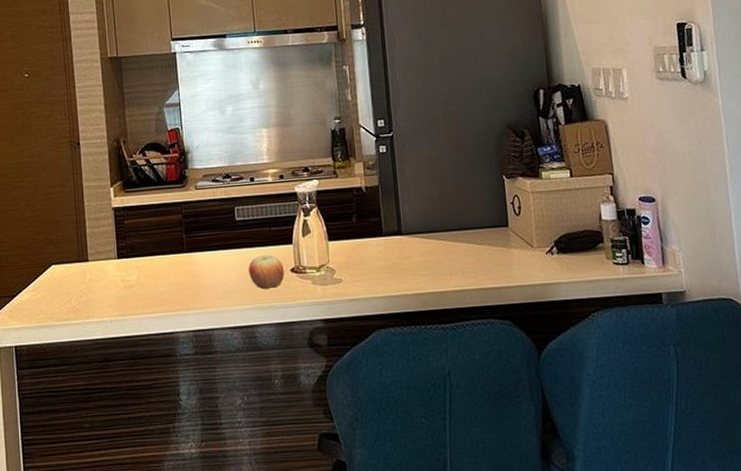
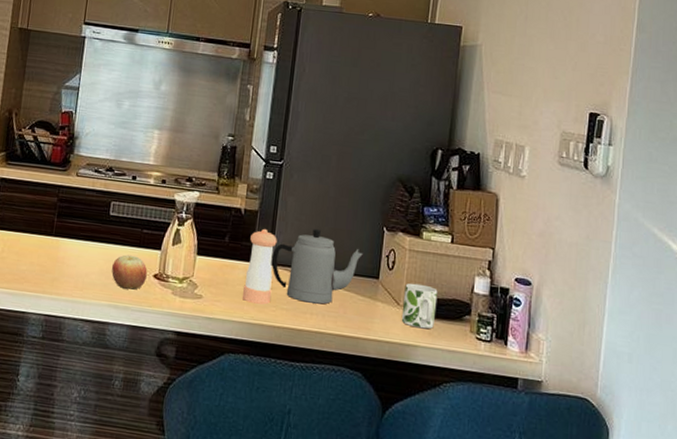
pepper shaker: none [376,201,409,276] -> present [242,228,277,305]
teapot: none [401,190,488,264] -> present [271,228,363,304]
mug: none [535,222,571,266] -> present [401,283,438,329]

